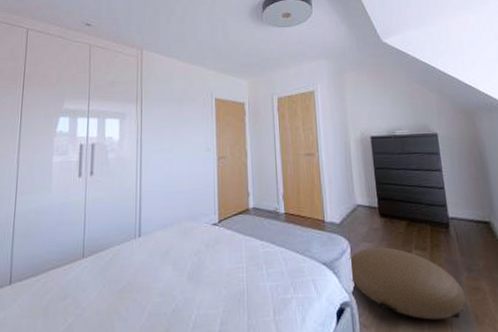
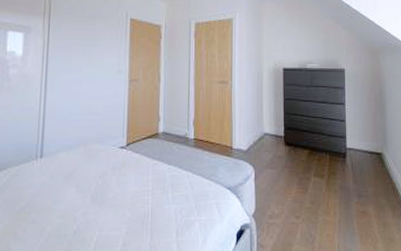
pouf: present [348,247,466,320] -> none [252,174,353,240]

